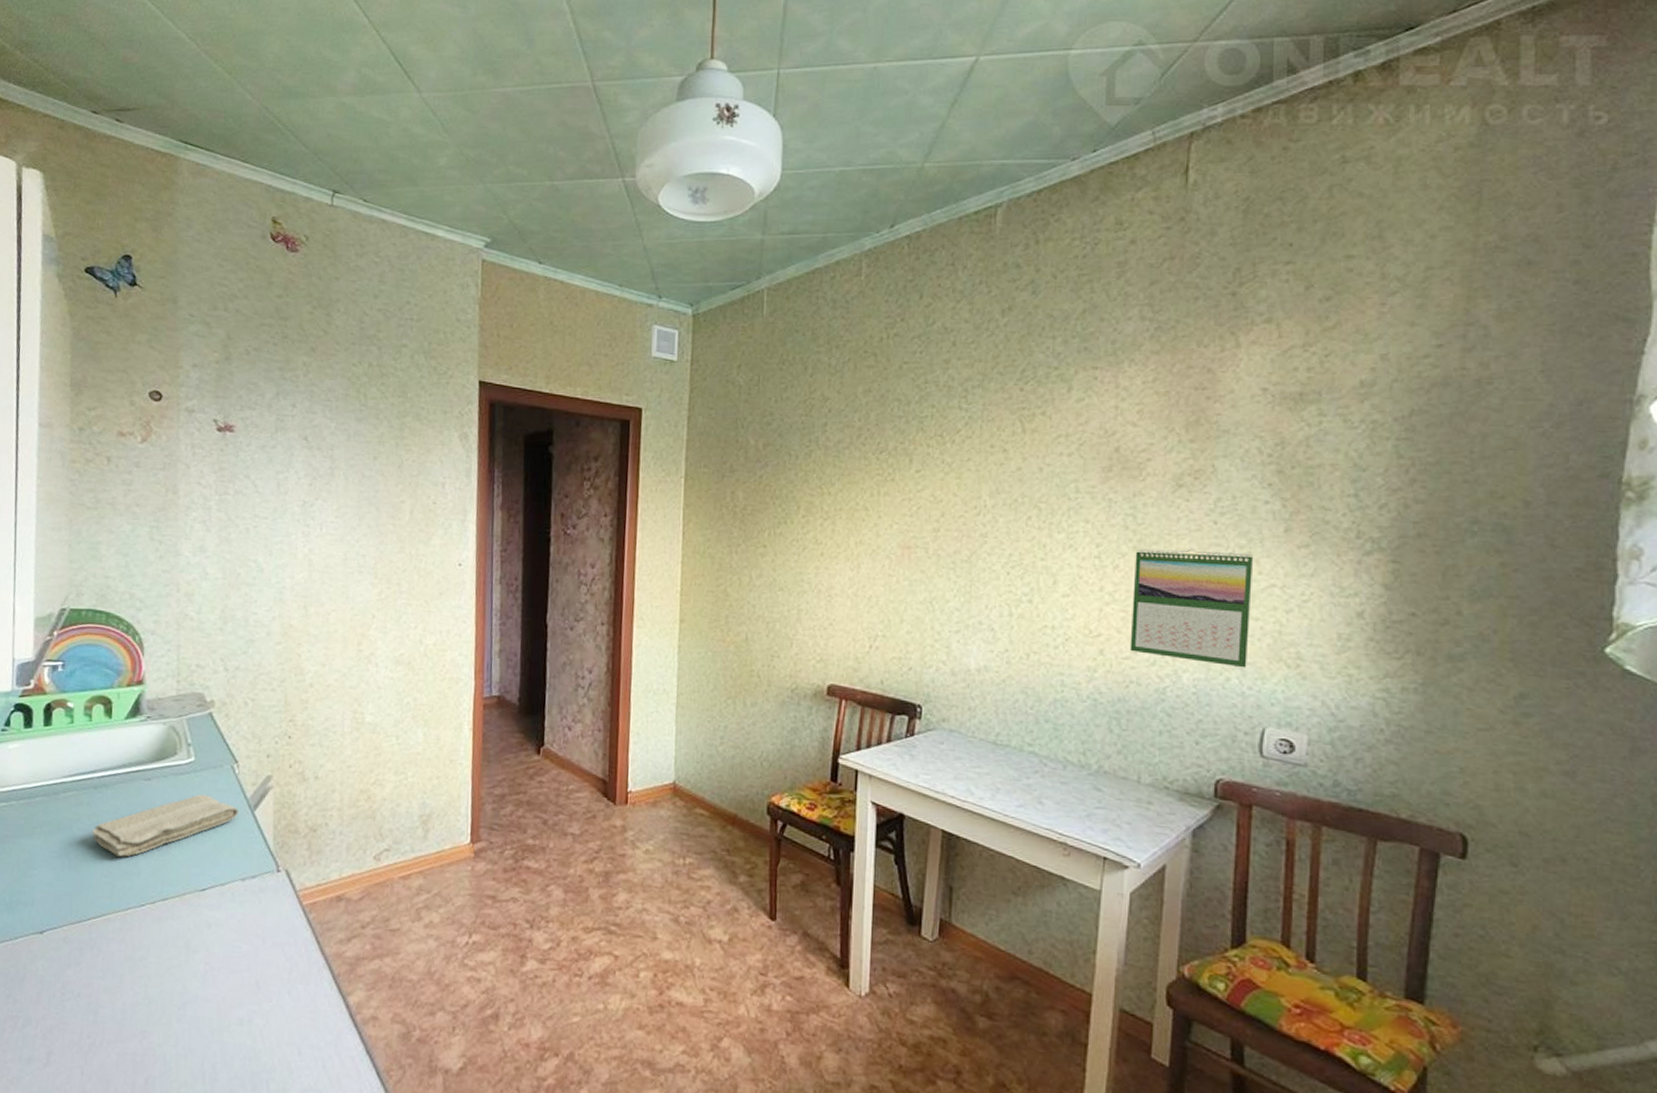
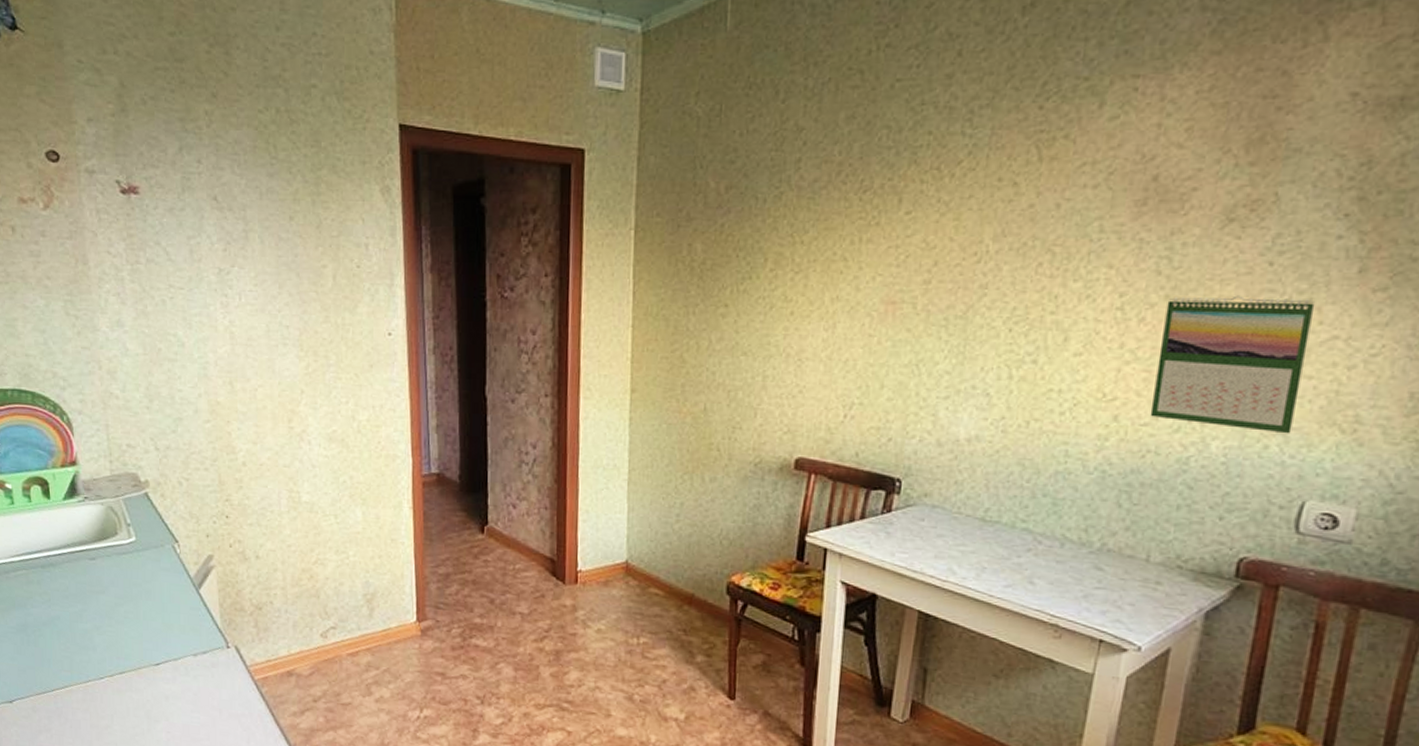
washcloth: present [92,794,240,857] -> none [45,573,185,633]

